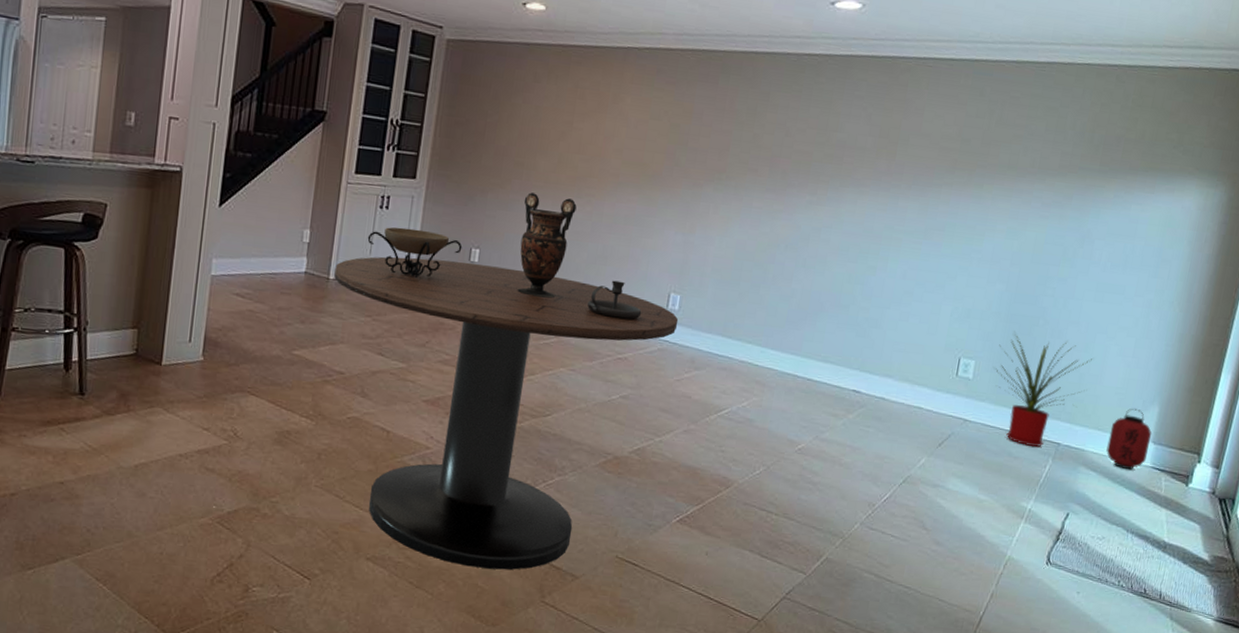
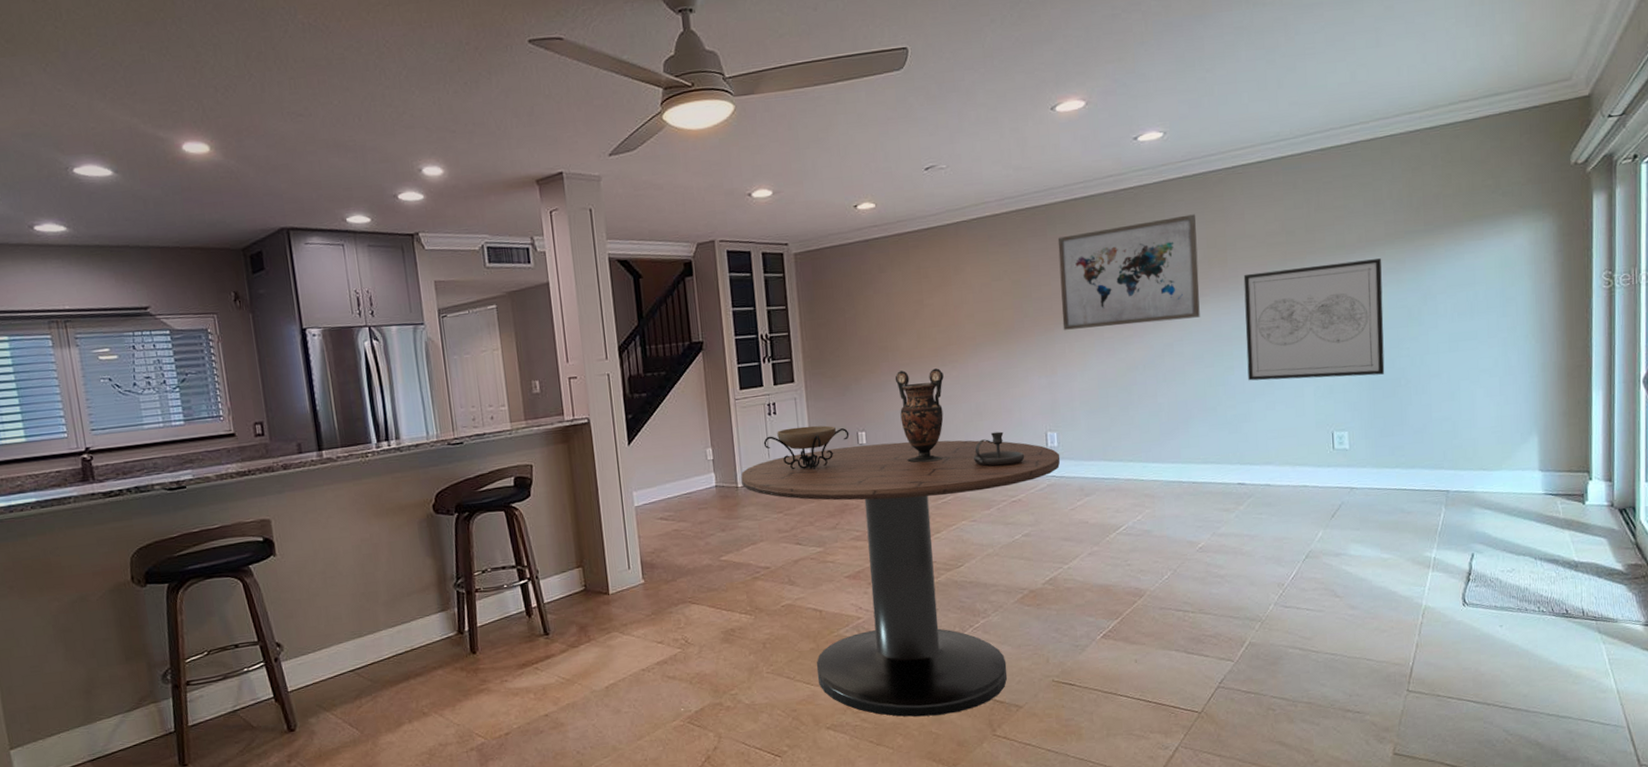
wall art: none [712,89,876,208] -> present [1057,214,1200,330]
wall art: none [888,173,1050,310] -> present [1243,258,1385,381]
house plant: present [994,333,1092,447] -> none [1367,395,1461,500]
lantern: present [1106,408,1152,470] -> none [1495,442,1537,502]

